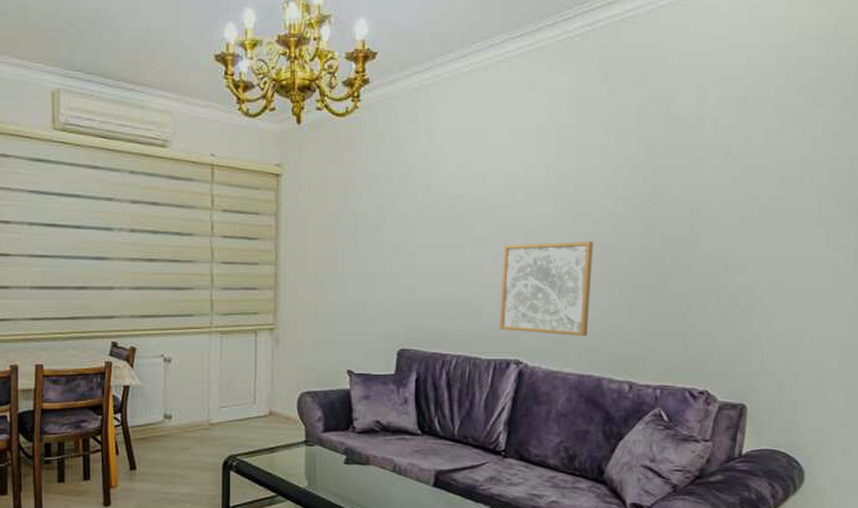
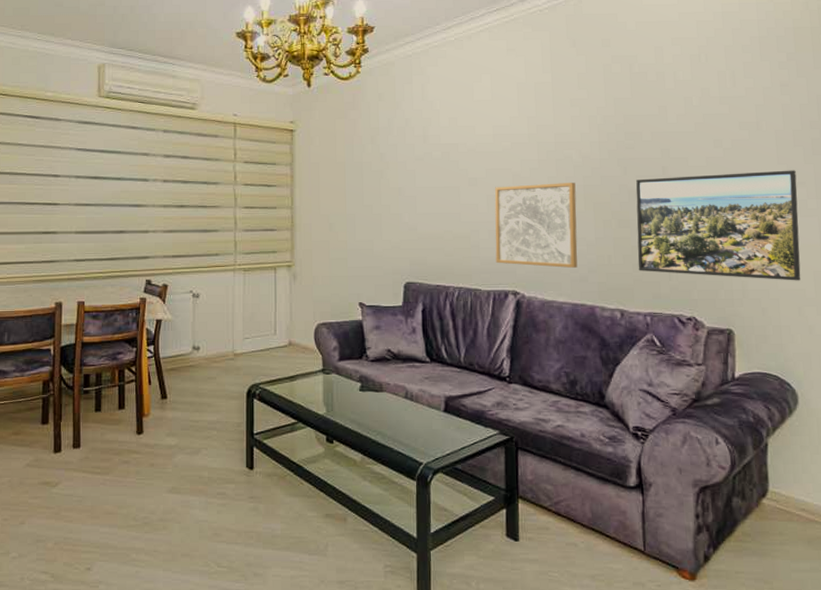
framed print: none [652,232,836,354] -> present [635,170,801,281]

